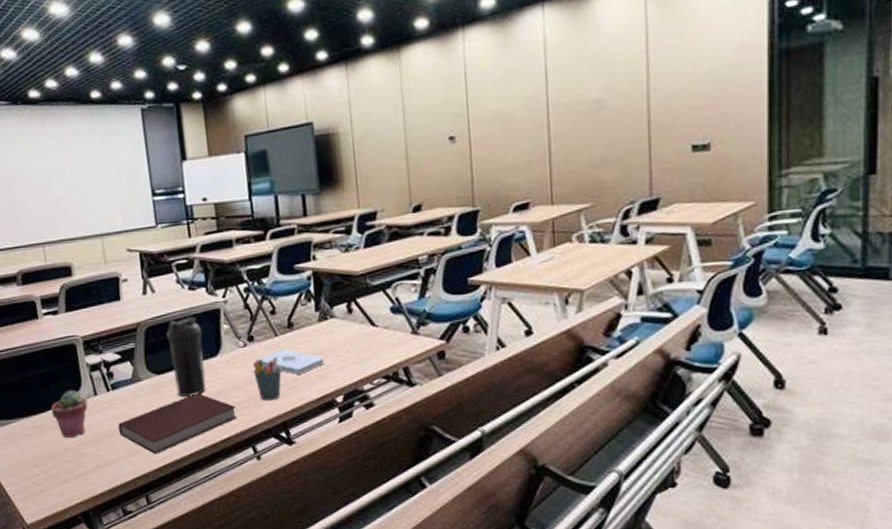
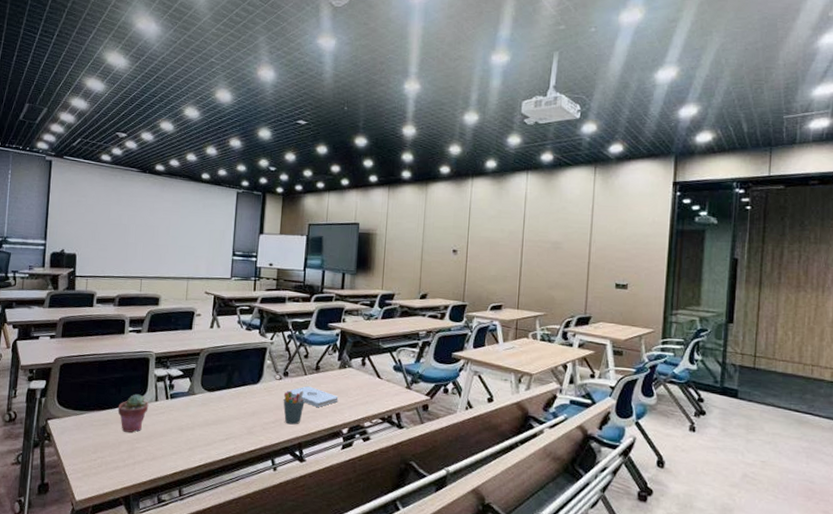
notebook: present [118,393,238,455] -> none [169,410,265,456]
water bottle: present [166,317,207,398] -> none [221,350,249,413]

